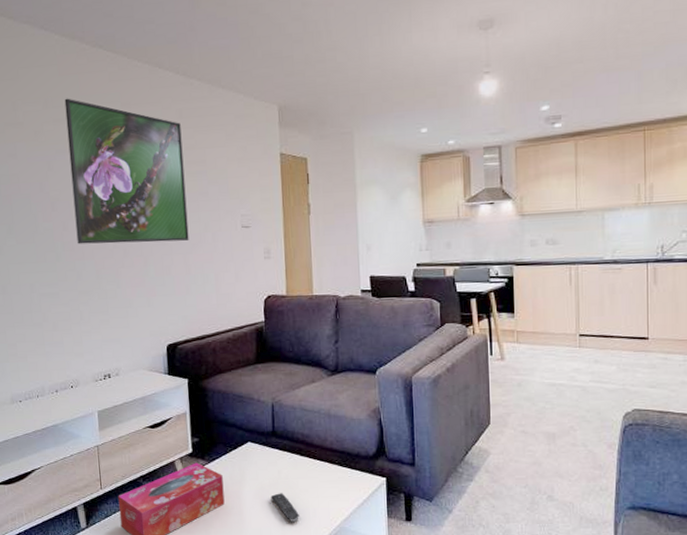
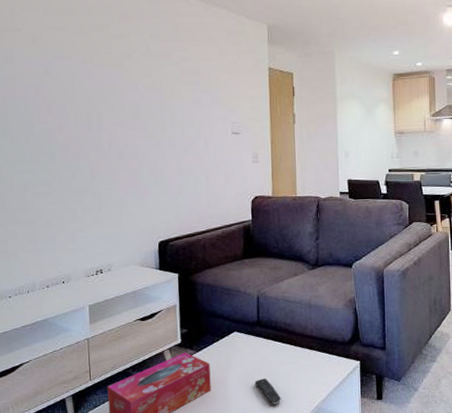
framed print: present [64,98,189,244] -> none [63,8,182,146]

